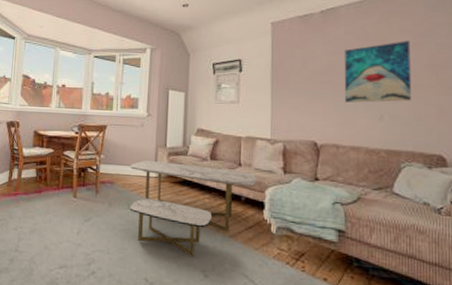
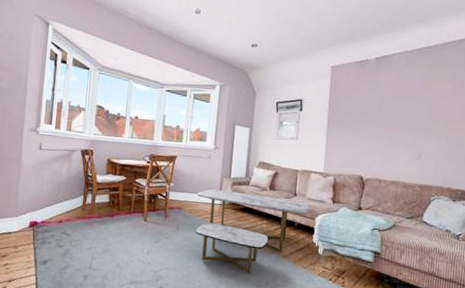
wall art: present [344,41,411,103] -> none [389,89,450,143]

